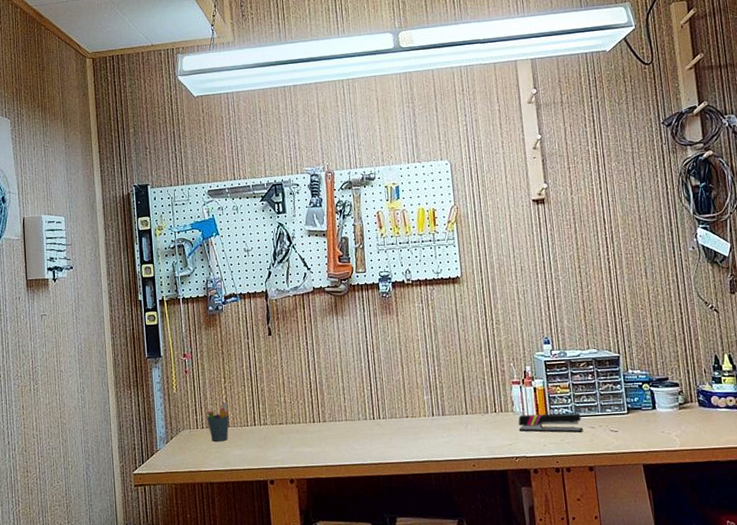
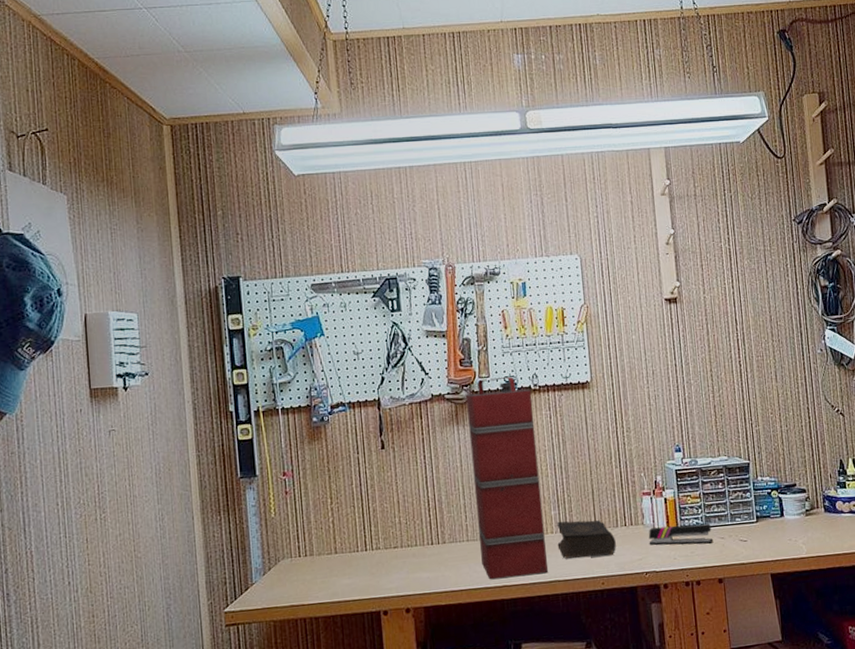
pen holder: present [207,402,229,441] -> none [311,525,337,571]
fuel jerry can: none [344,272,422,457] -> present [466,377,549,580]
book: none [429,405,487,441] -> present [557,520,616,559]

